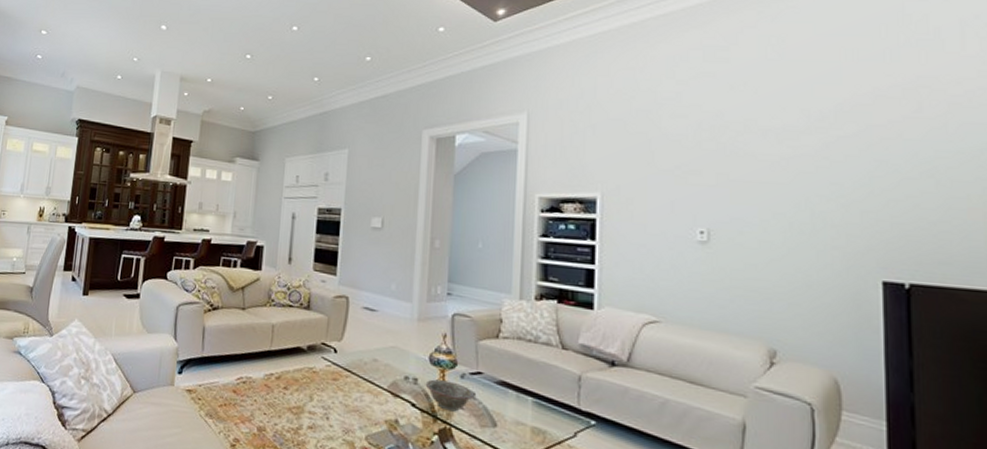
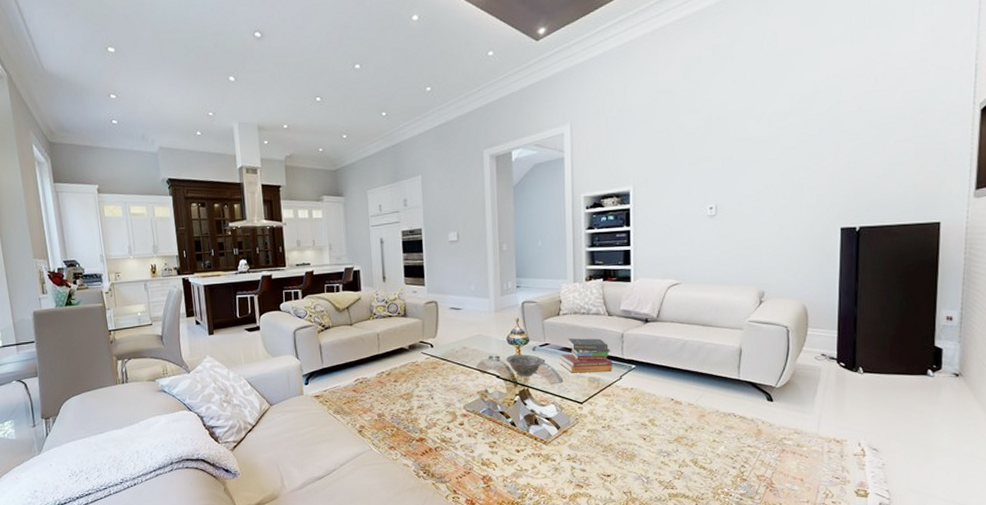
books: none [494,370,565,426] -> present [559,338,613,373]

